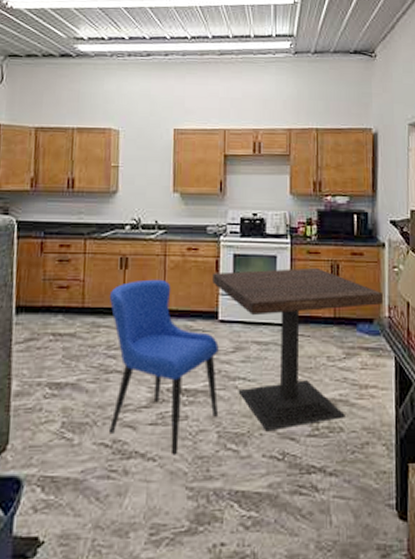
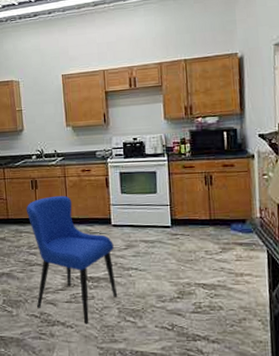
dining table: present [212,267,383,432] -> none [104,179,254,309]

